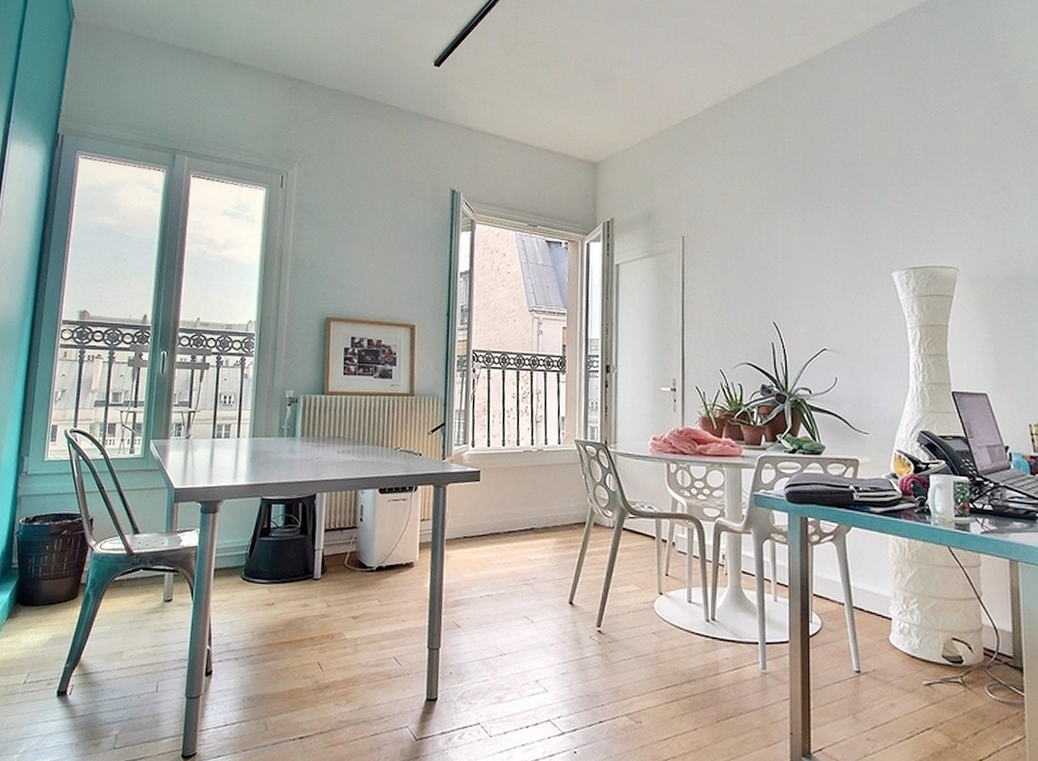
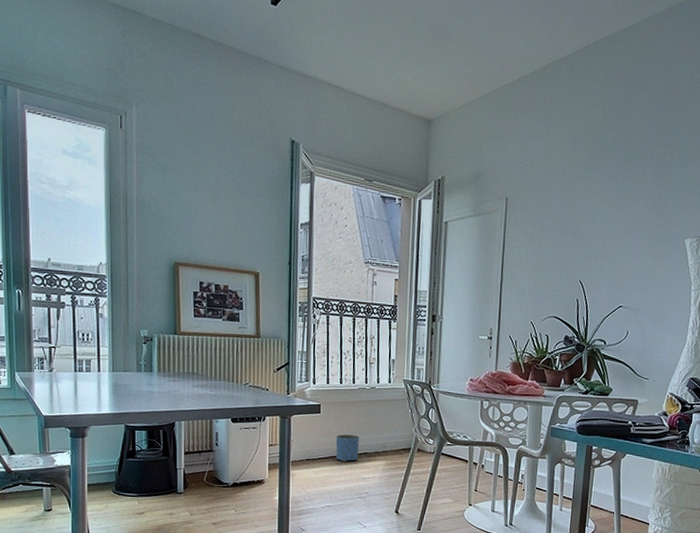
planter: none [497,506,525,540] -> present [335,434,359,462]

